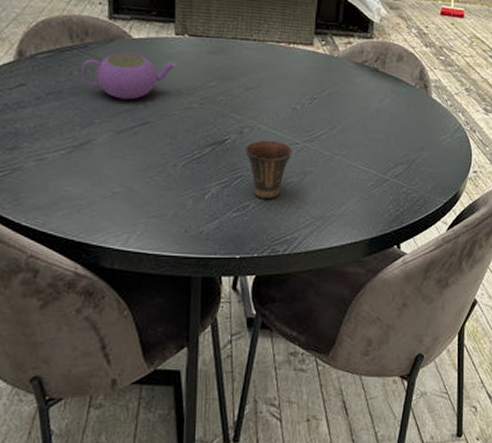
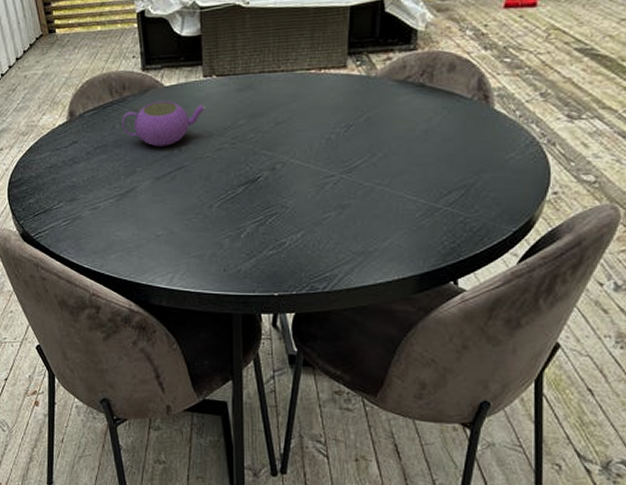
cup: present [245,140,292,199] -> none [279,174,328,235]

